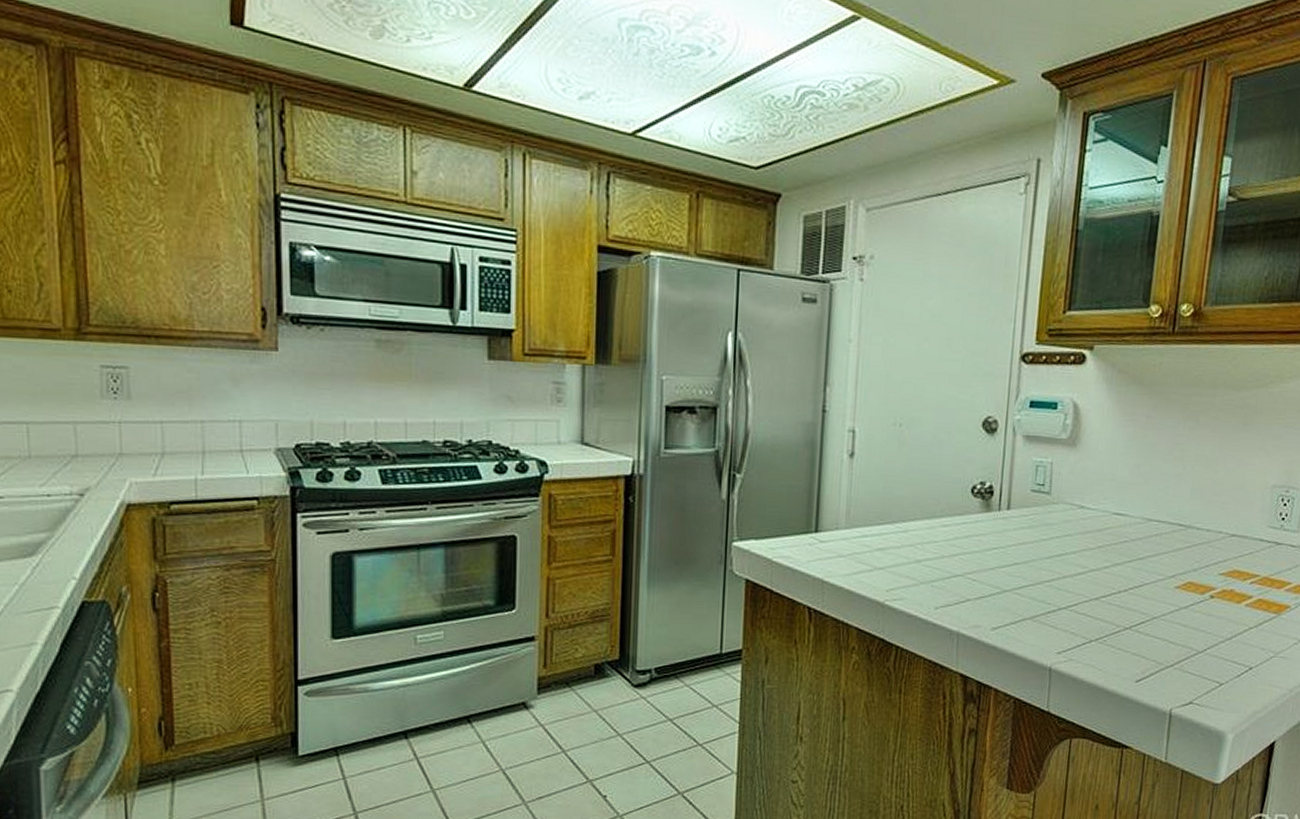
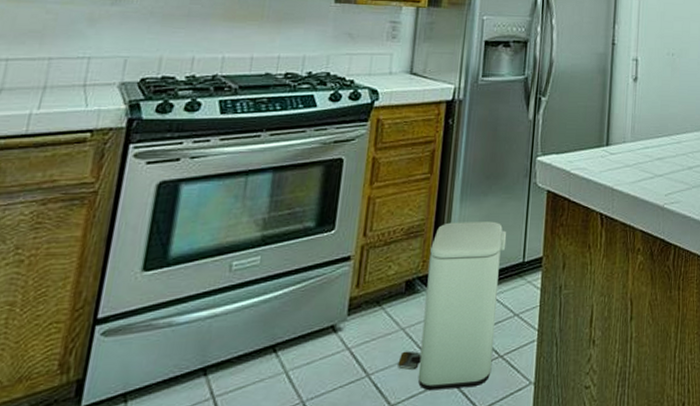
pedal bin: none [593,608,701,771] -> present [398,221,507,391]

